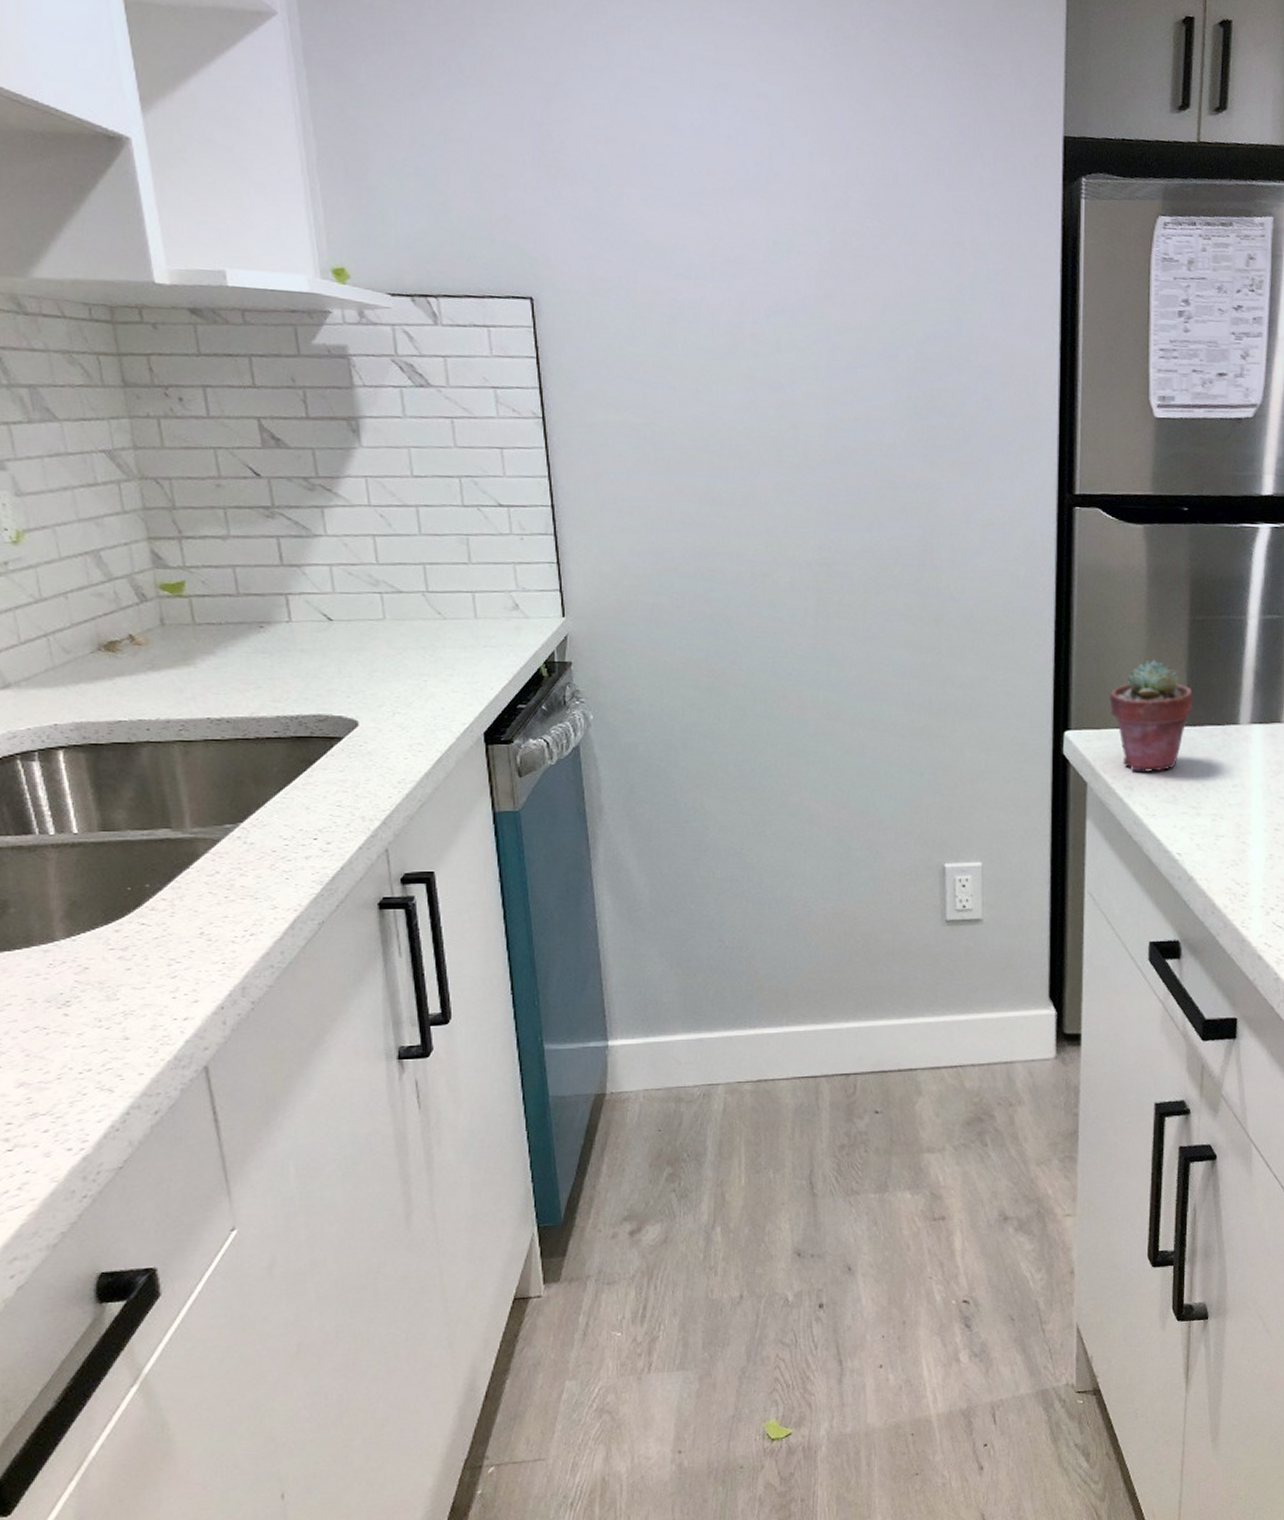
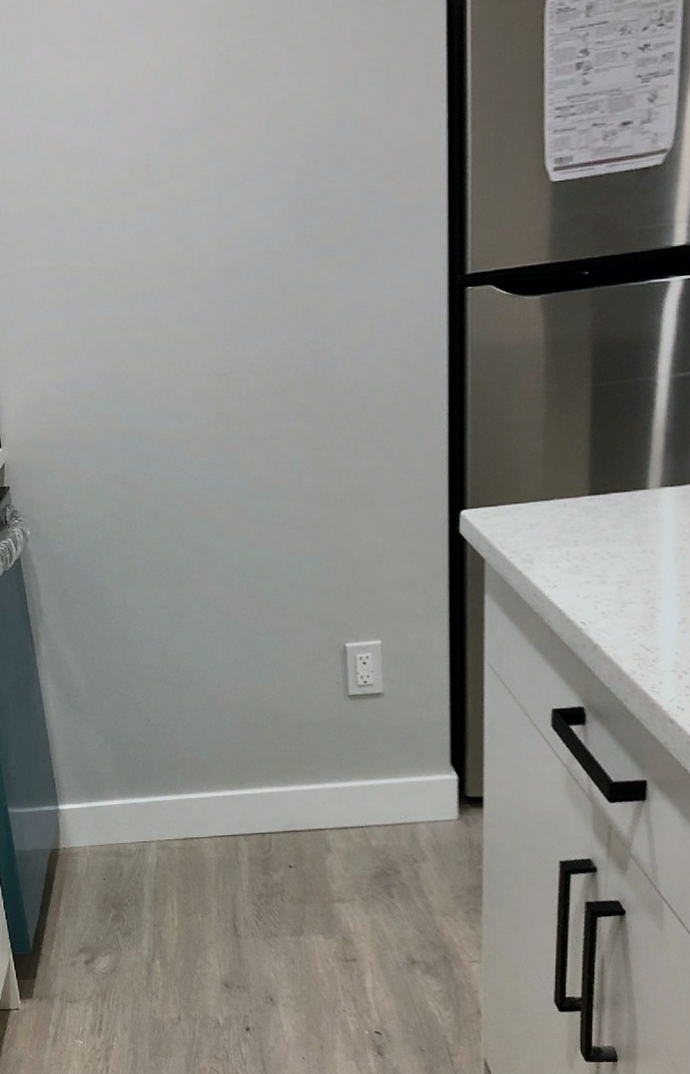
potted succulent: present [1110,660,1193,772] -> none [507,432,596,545]

